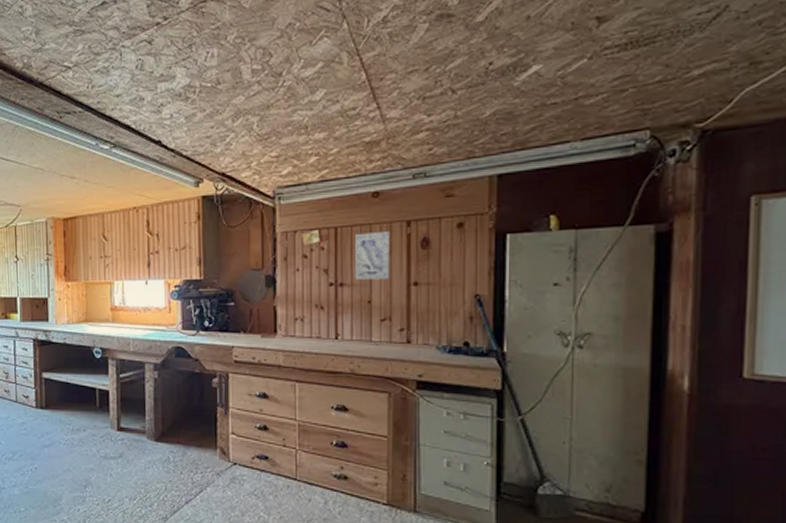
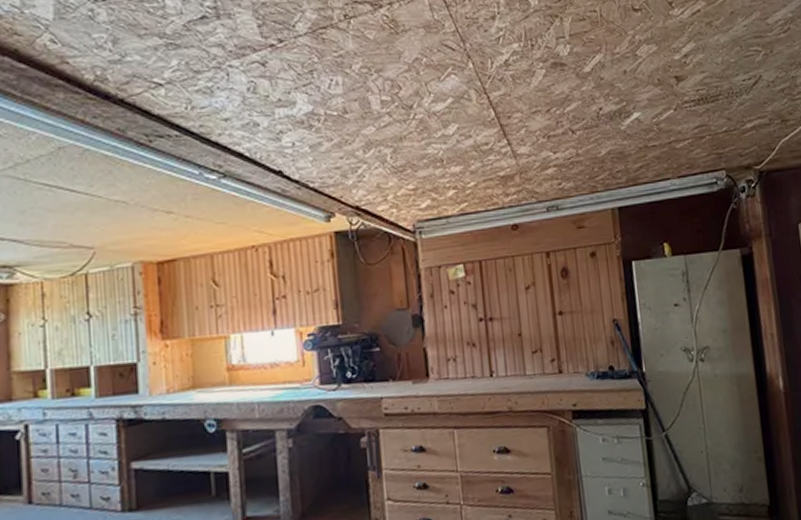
wall art: present [354,232,390,280] -> none [500,263,536,313]

